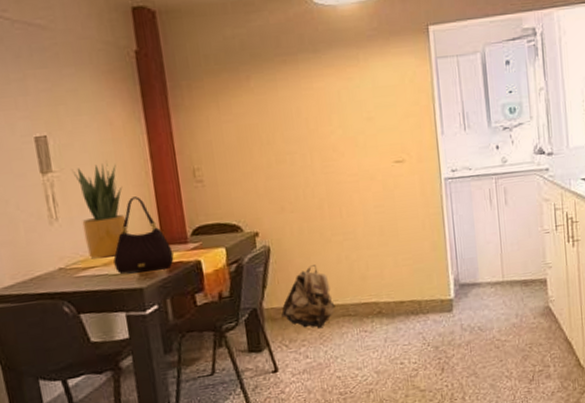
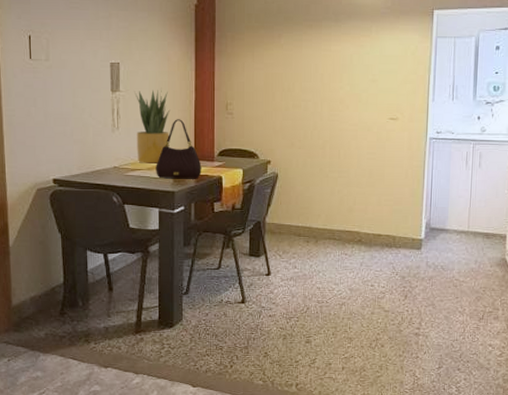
backpack: present [281,265,335,329] -> none [280,194,324,246]

